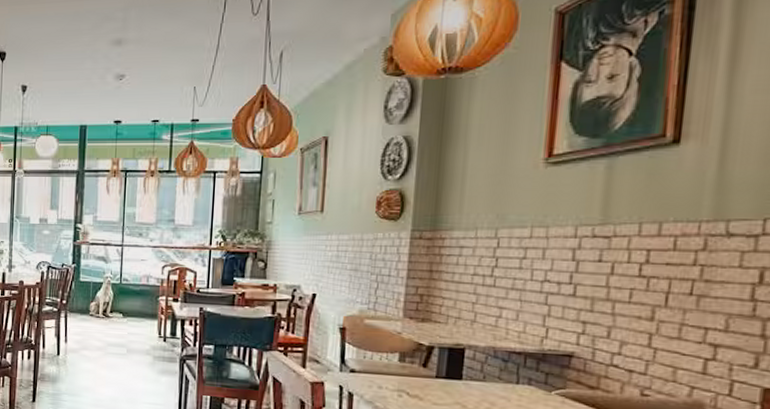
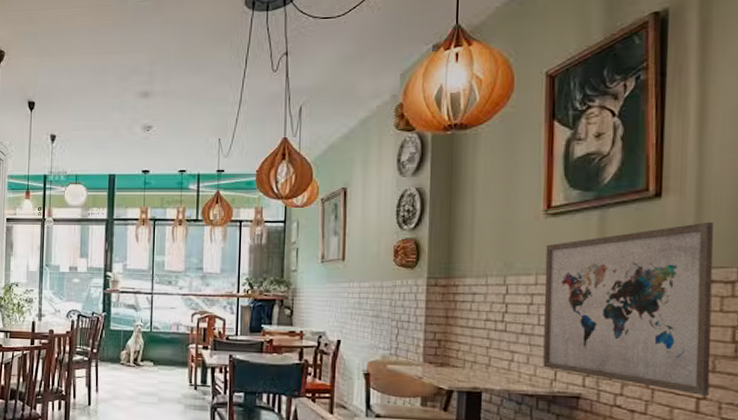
wall art: none [533,170,738,356] -> present [543,221,714,396]

